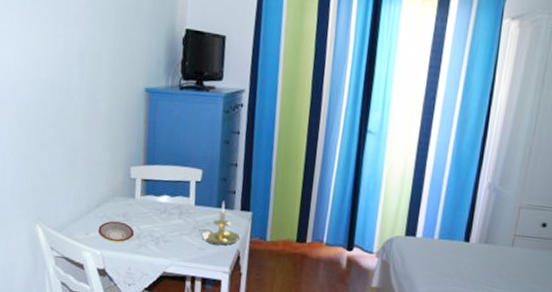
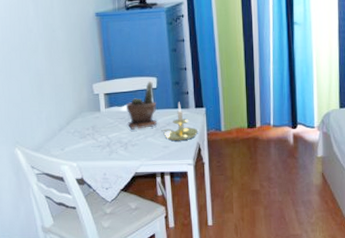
plate: present [98,221,134,243] -> none [72,134,104,153]
potted plant: none [162,172,199,226] -> present [125,81,157,130]

